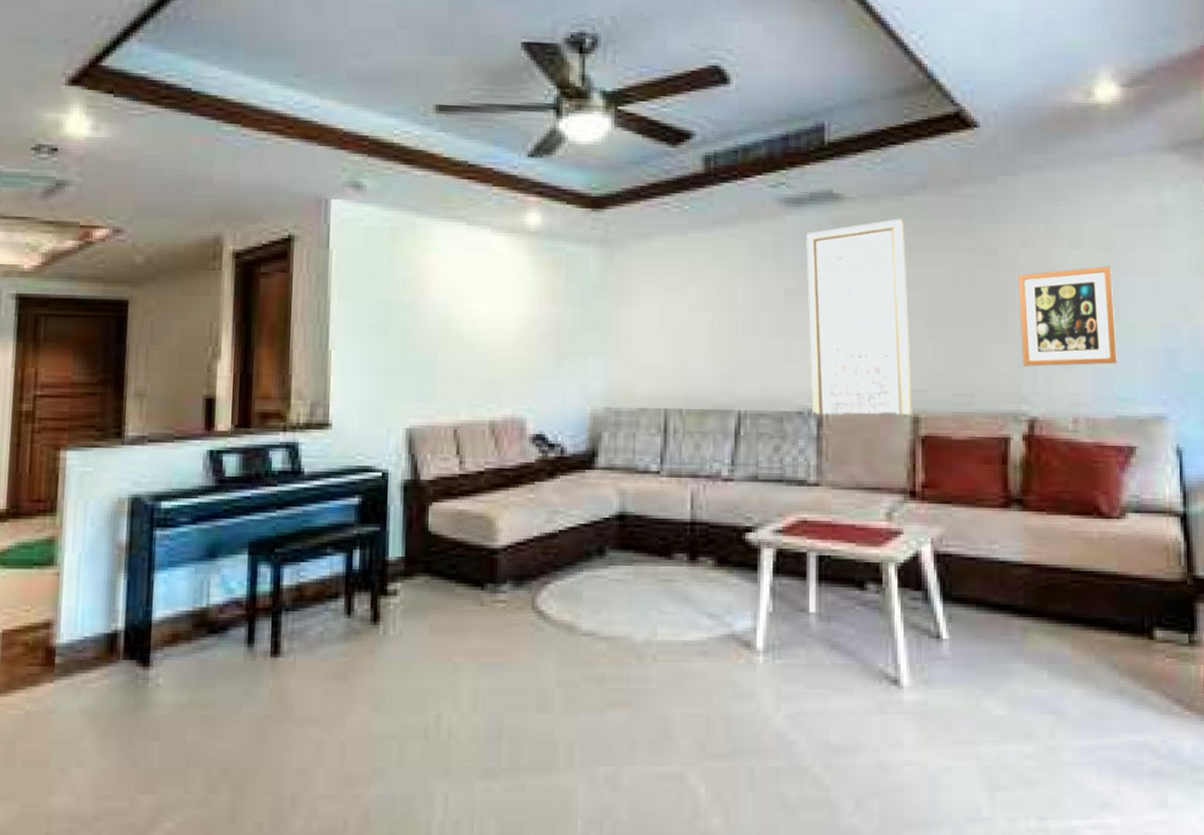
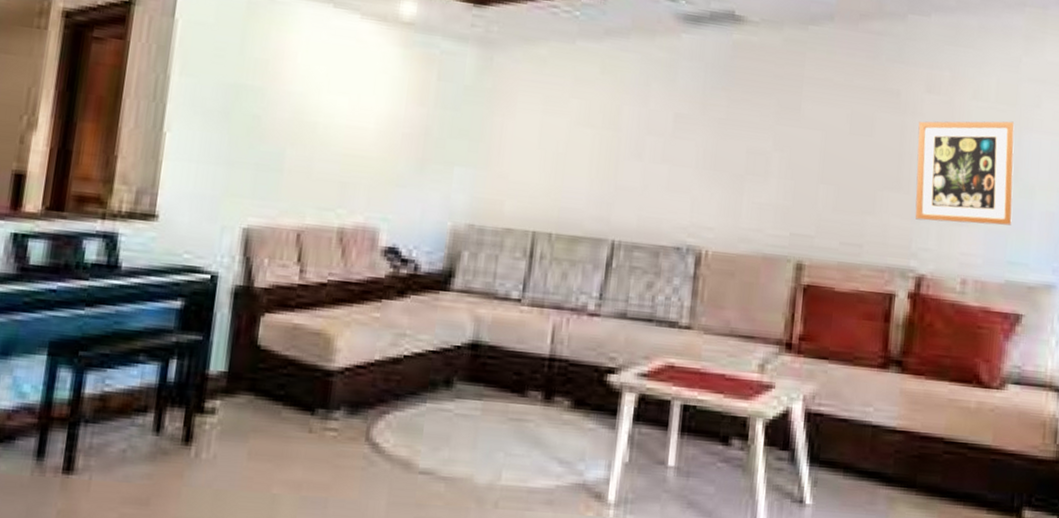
wall art: present [806,218,913,417] -> none [691,49,807,263]

